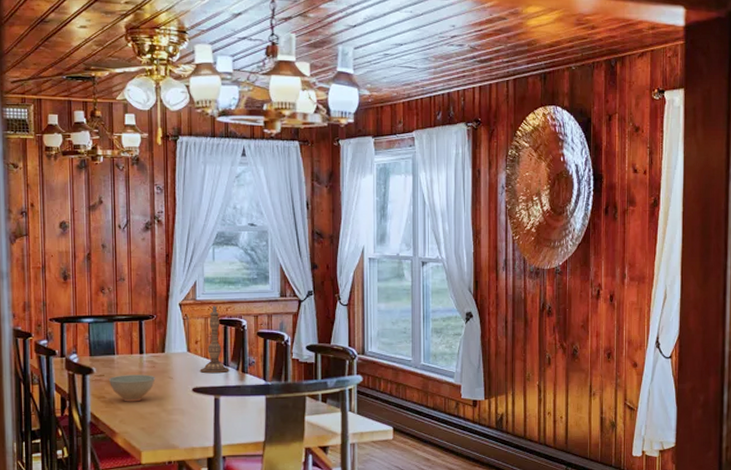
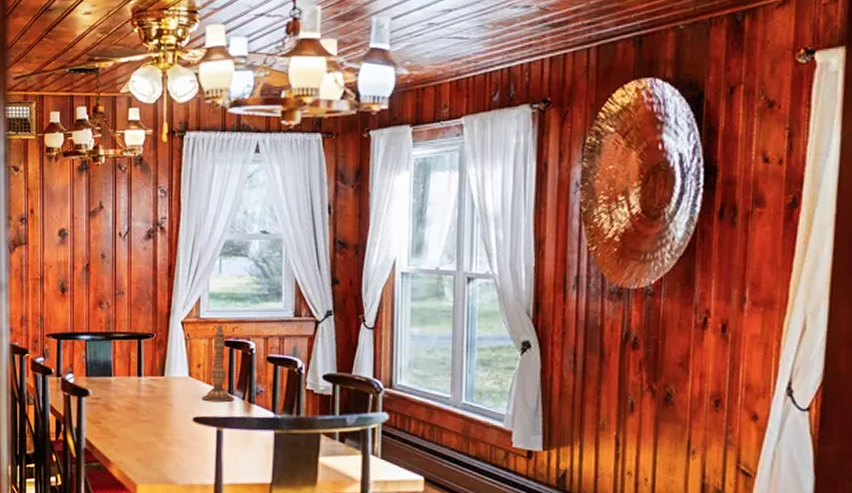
bowl: present [108,374,156,402] -> none [104,399,154,430]

